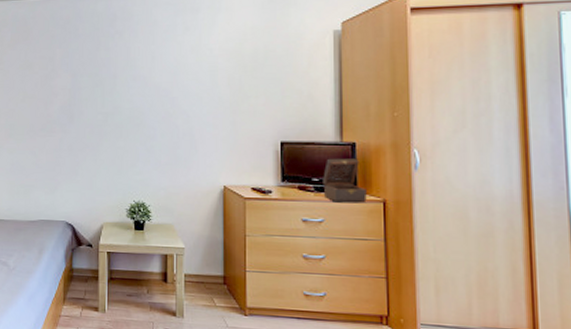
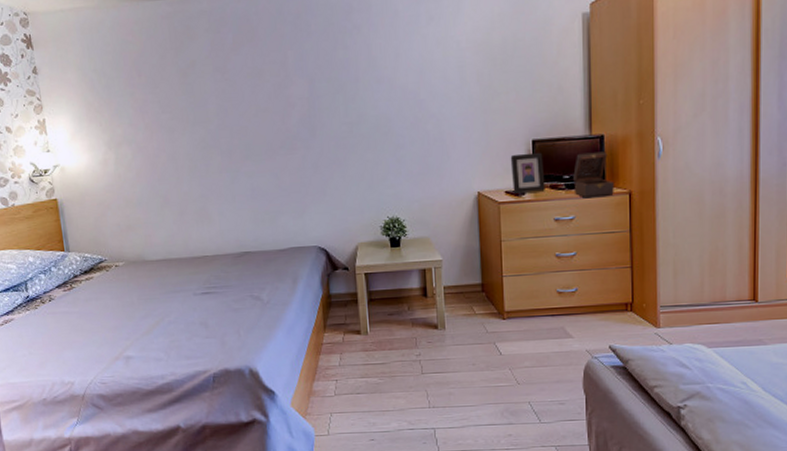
picture frame: none [258,153,293,192] -> present [510,152,545,194]

